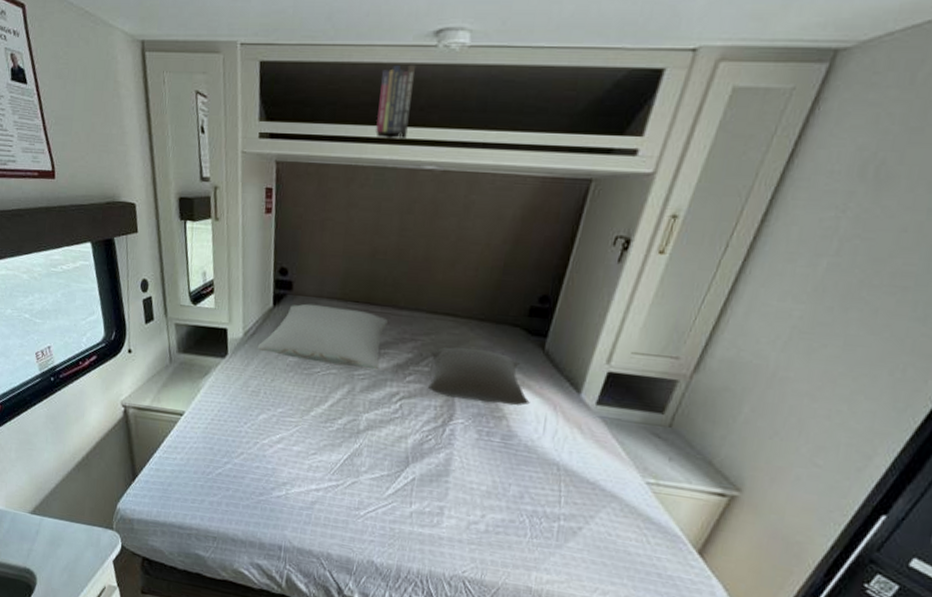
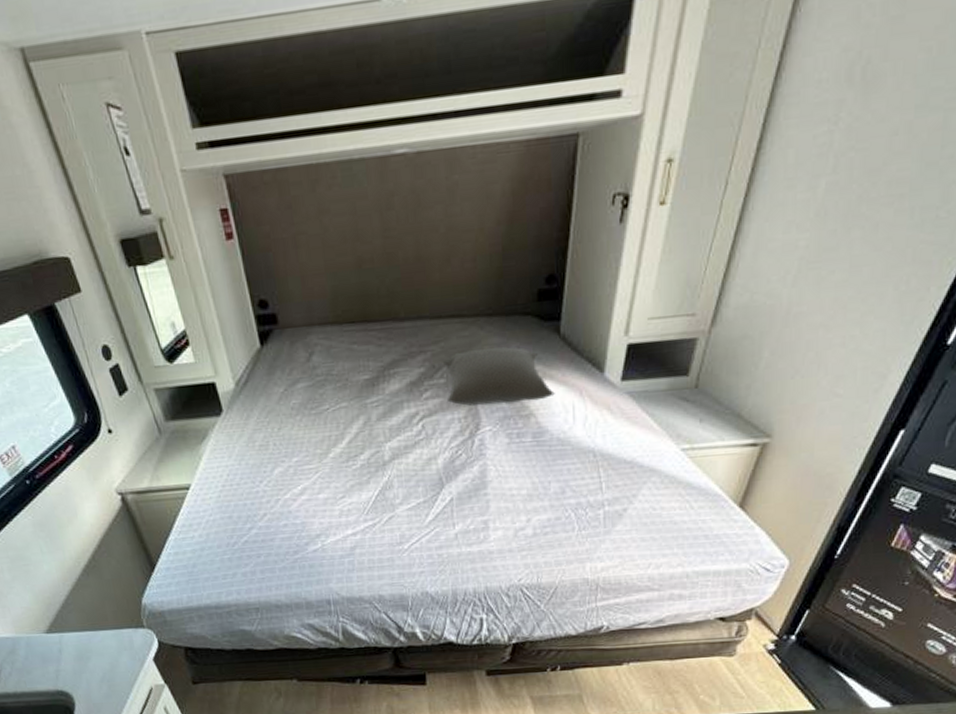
pillow: present [257,303,388,370] -> none [253,331,392,400]
books: present [375,64,417,140] -> none [324,27,368,125]

